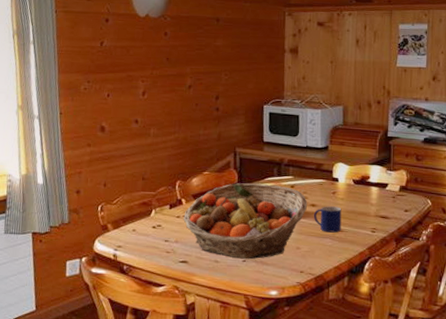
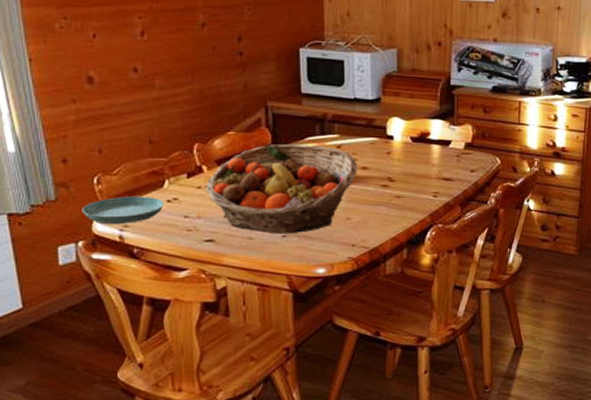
saucer: none [87,222,150,245] -> present [82,196,164,225]
mug: present [313,206,342,233] -> none [365,168,398,199]

